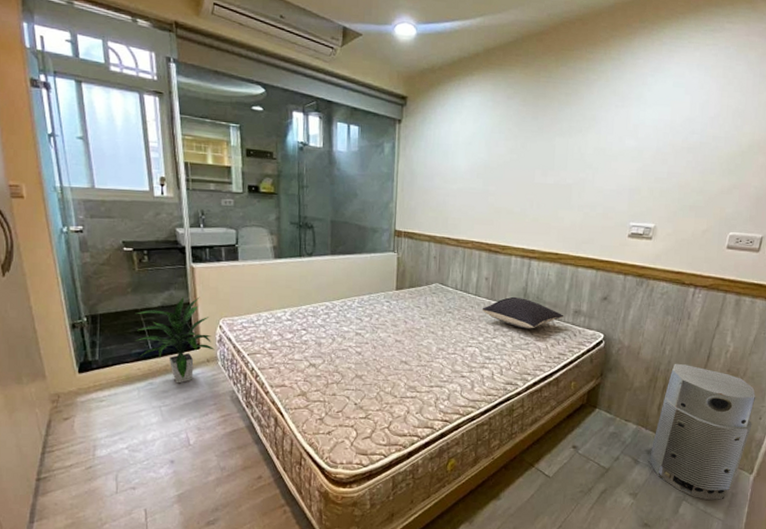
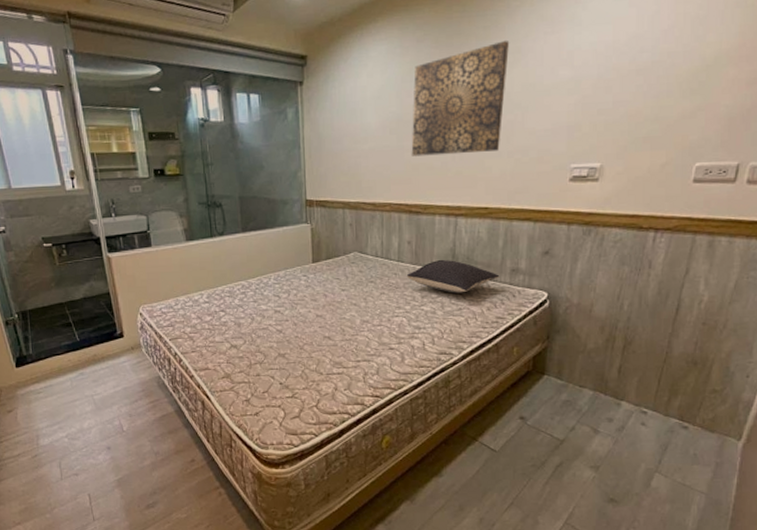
indoor plant: present [135,297,215,384] -> none [60,286,138,372]
wall art: none [494,107,587,204] -> present [411,40,510,157]
air purifier: present [648,363,755,500] -> none [610,319,740,471]

